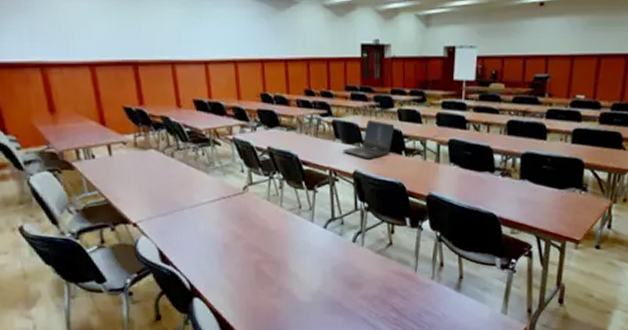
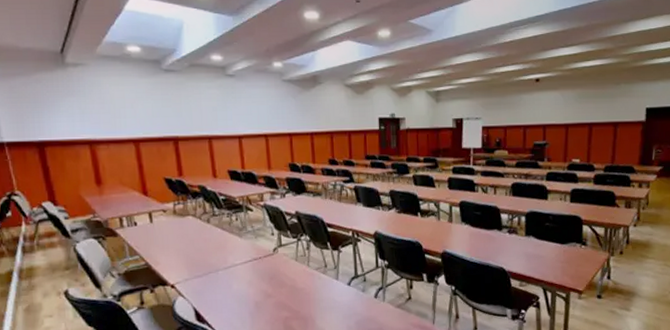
laptop computer: present [343,119,395,159] -> none [364,185,411,221]

